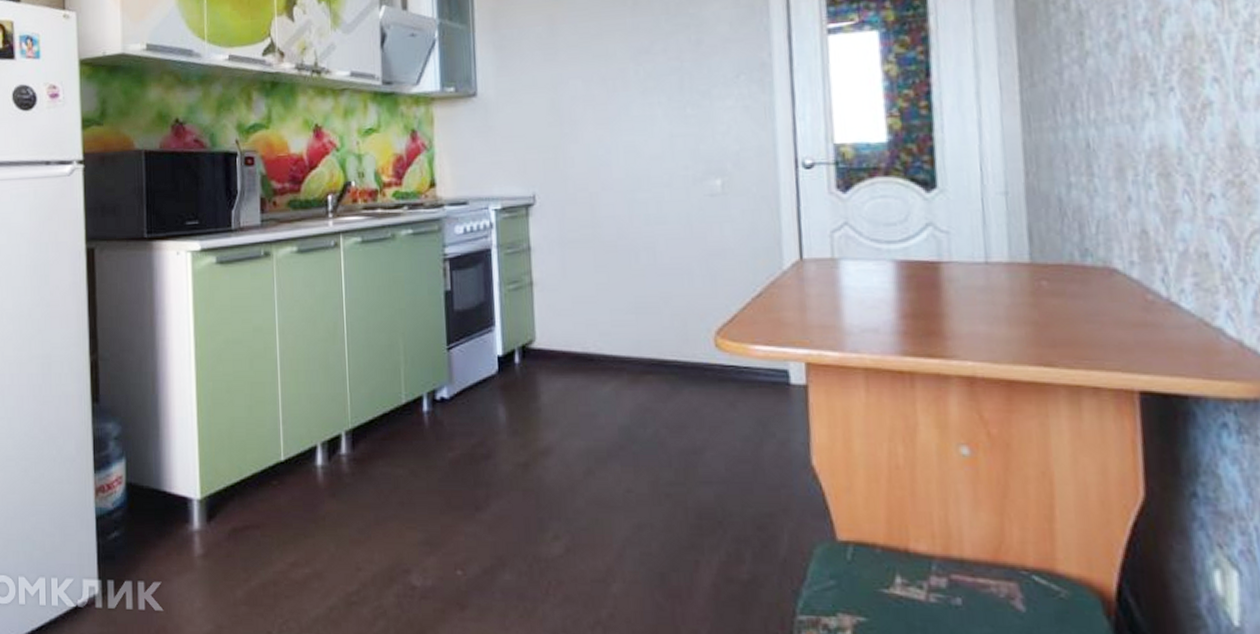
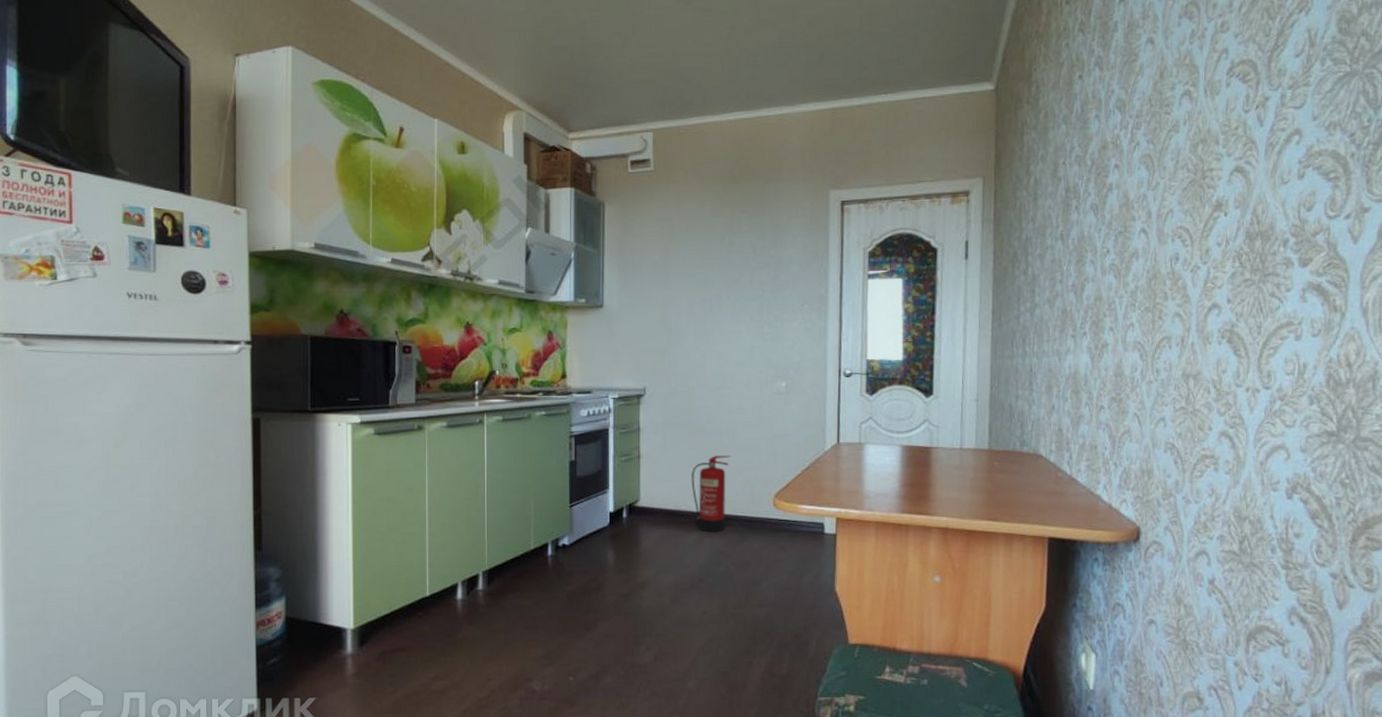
fire extinguisher: none [601,279,652,383] -> present [692,455,731,532]

